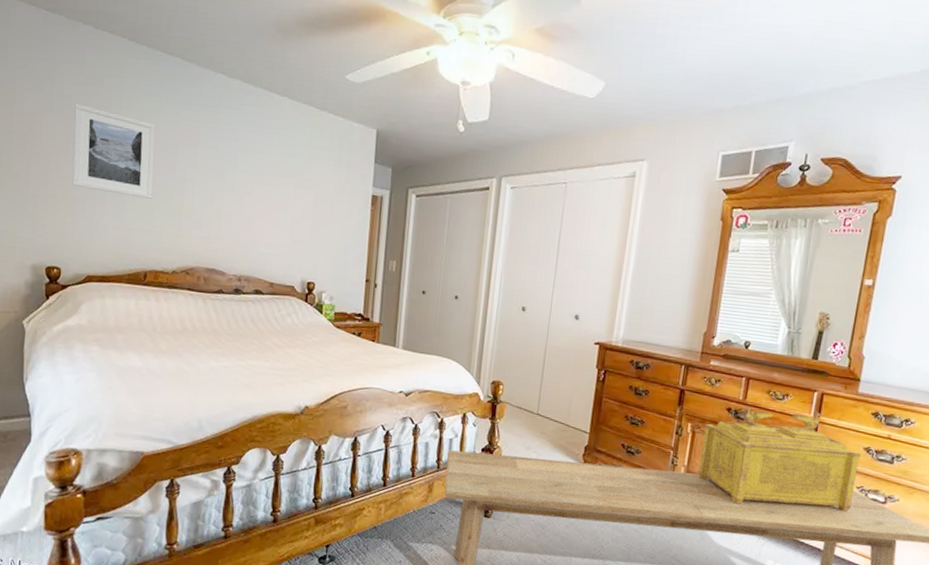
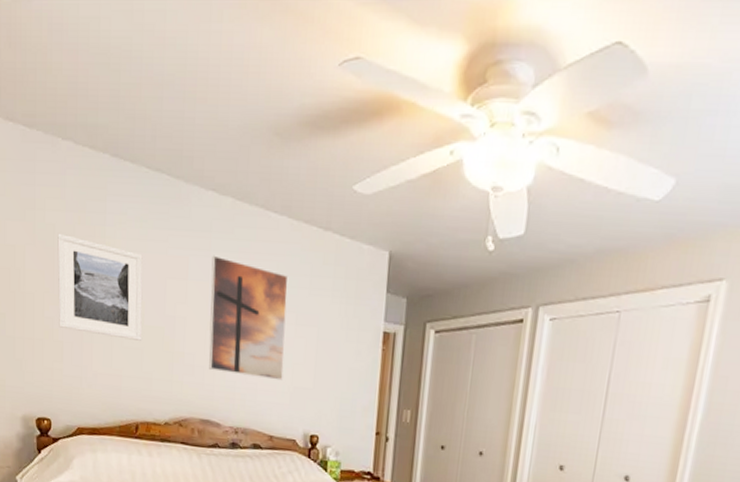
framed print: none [215,127,289,235] -> present [209,255,289,381]

